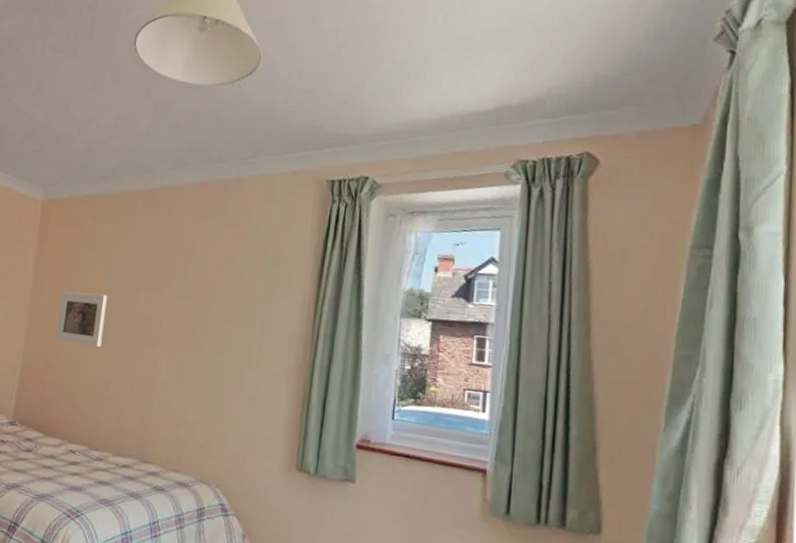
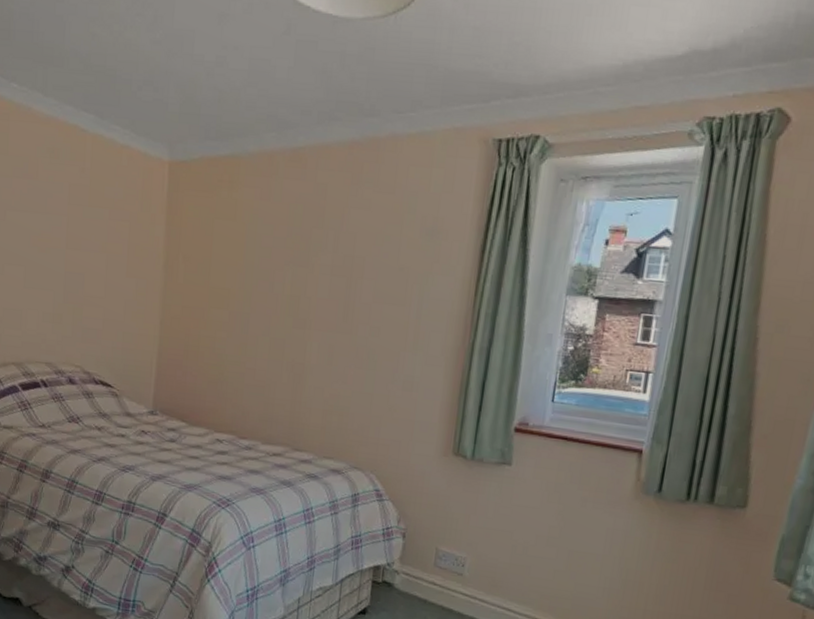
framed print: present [55,291,108,347] -> none [193,268,249,330]

